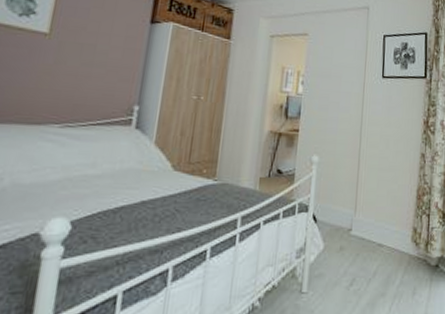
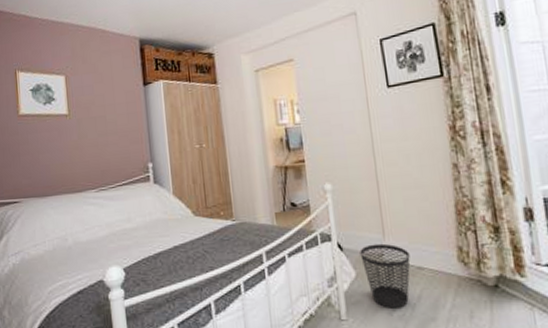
wastebasket: none [331,218,374,283] -> present [360,243,411,308]

